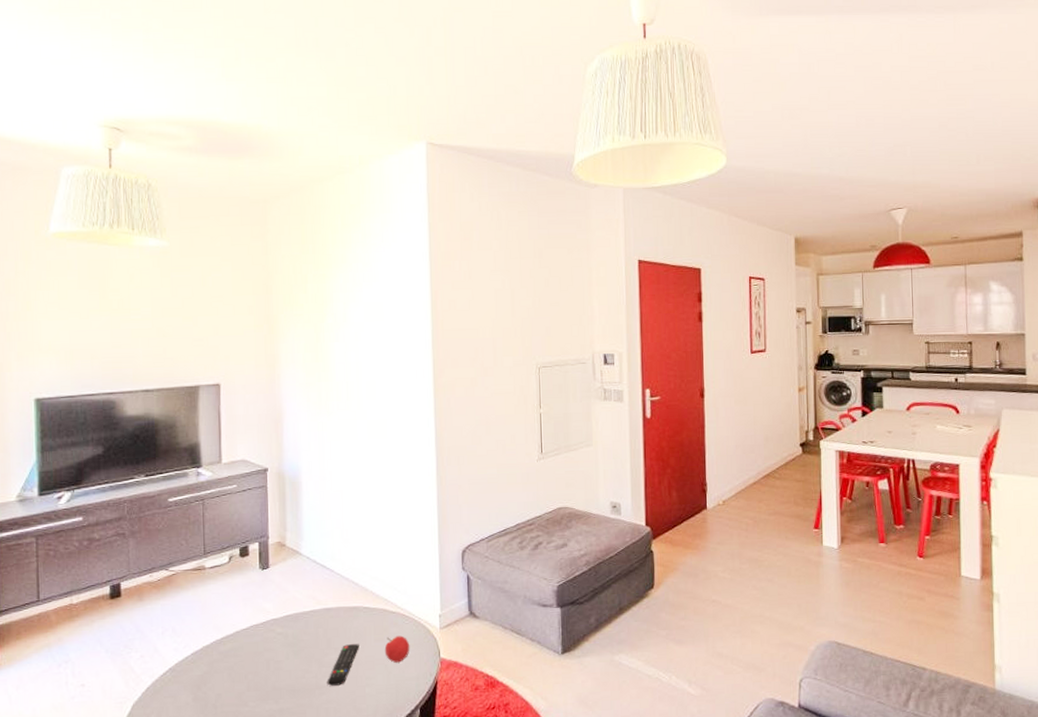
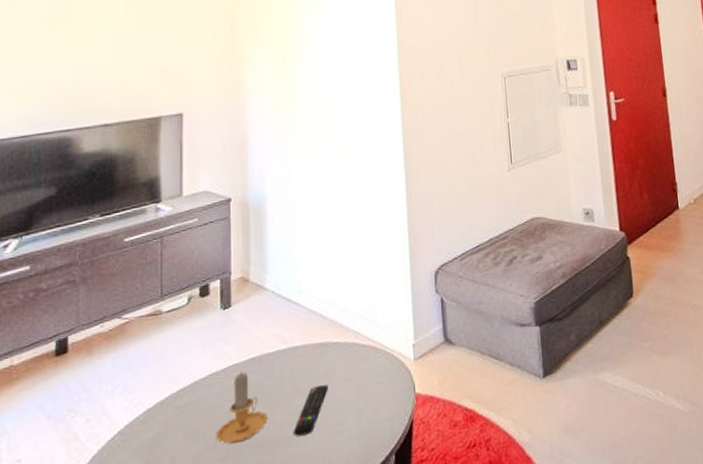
candle: none [256,626,304,688] -> present [215,371,268,444]
fruit: present [384,635,410,663] -> none [355,371,383,403]

